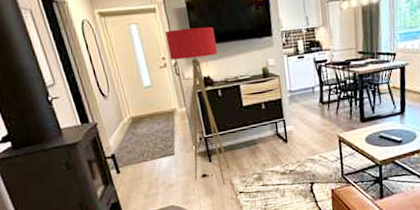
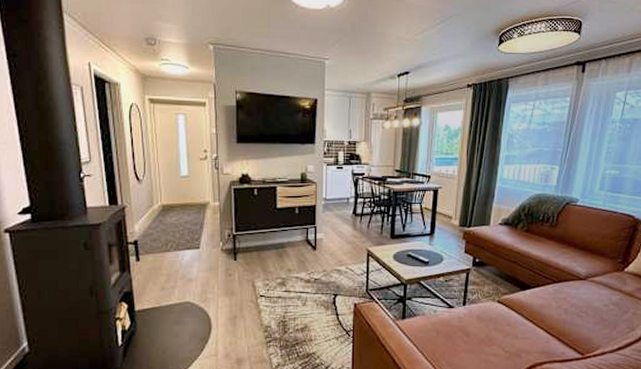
floor lamp: present [164,26,230,185] -> none [210,125,260,286]

